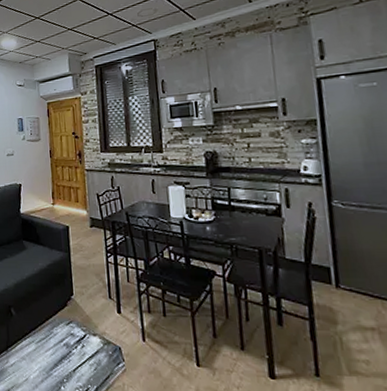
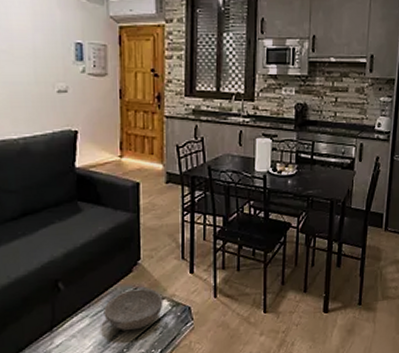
bowl: none [46,323,96,362] -> present [103,288,163,331]

